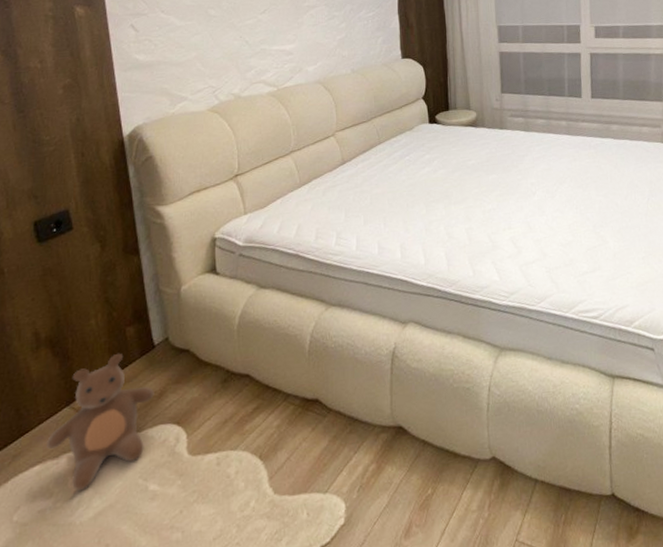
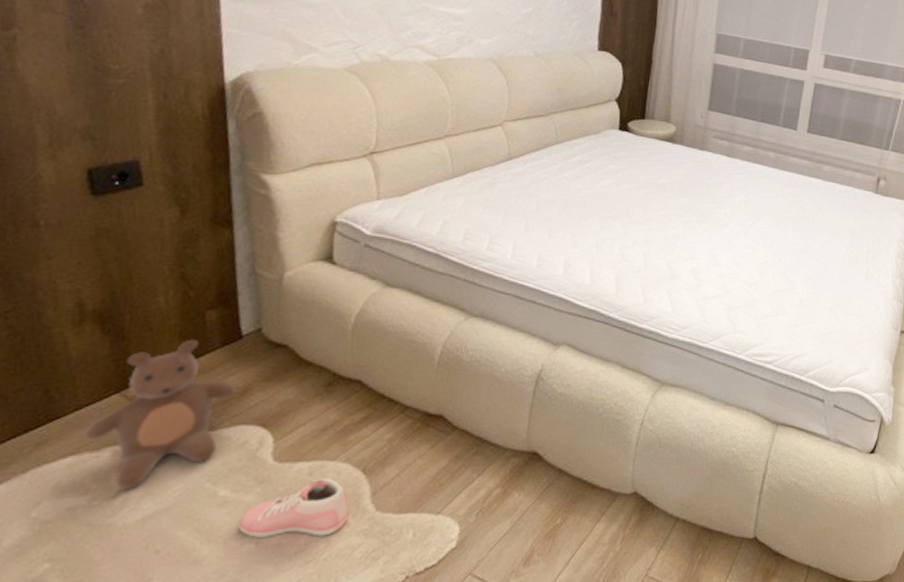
sneaker: none [167,466,253,527] -> present [238,477,350,538]

